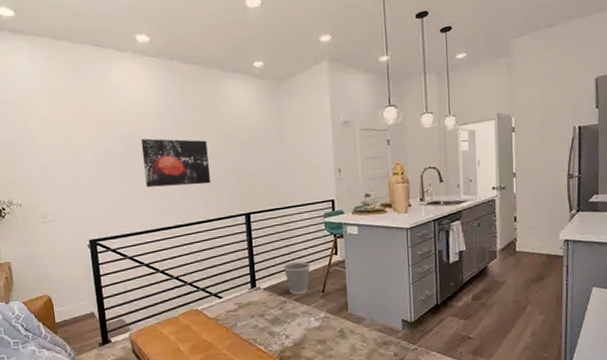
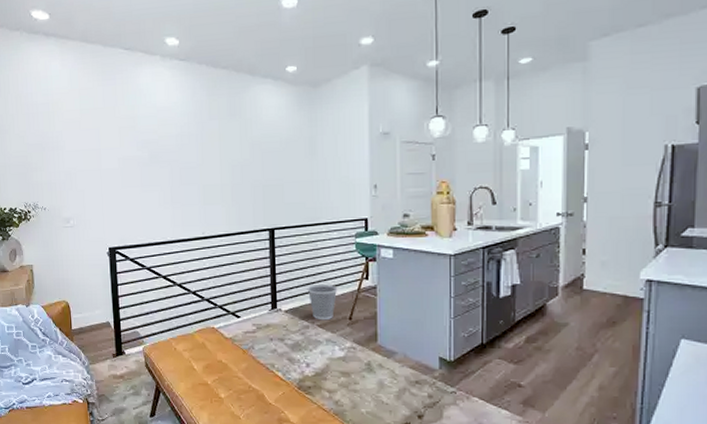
wall art: present [140,138,211,188] -> none [165,145,235,196]

